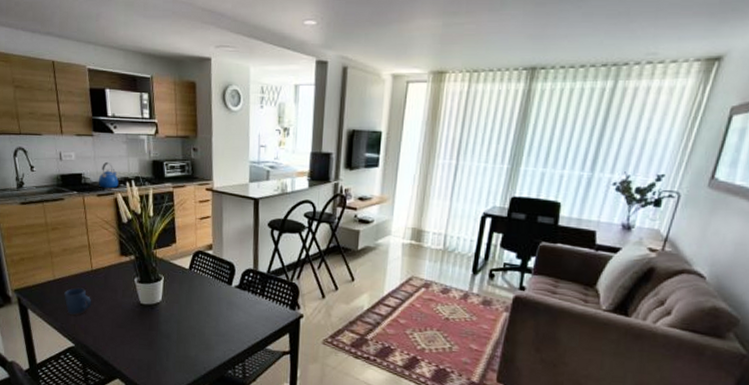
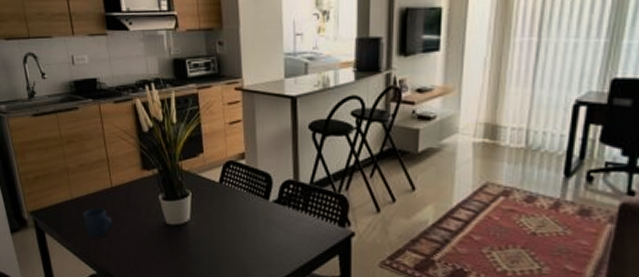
kettle: present [98,161,119,189] -> none [114,63,137,94]

